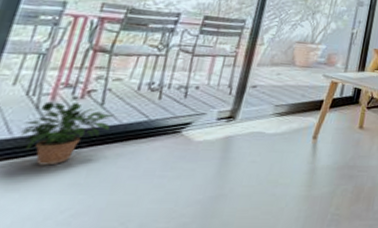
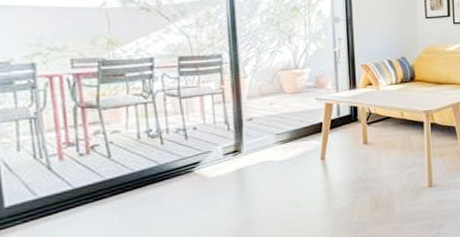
potted plant: present [20,101,113,166] -> none [43,158,124,218]

